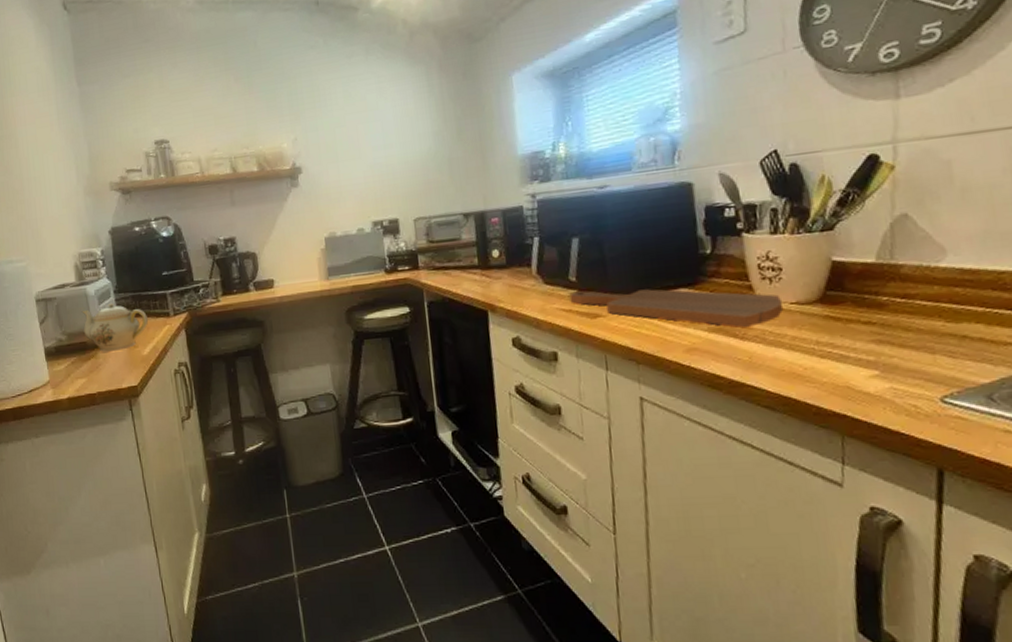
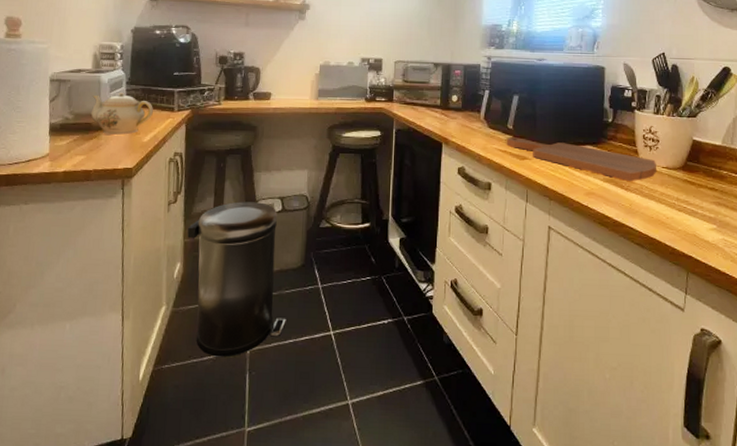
pedal bin: none [207,407,333,584] -> present [187,201,286,357]

